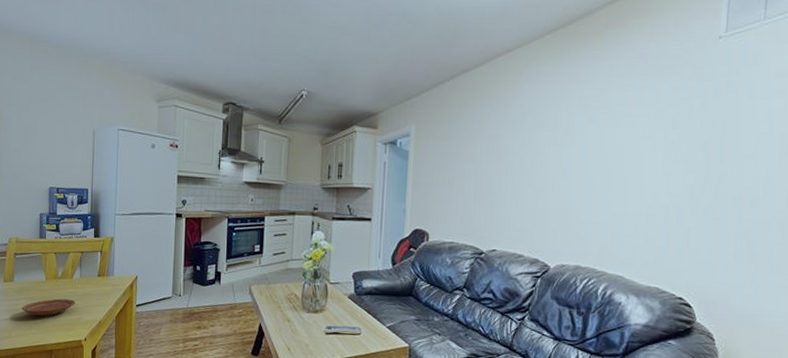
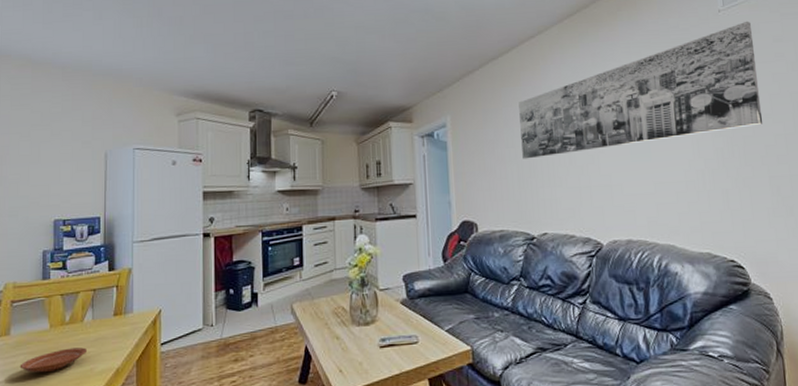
wall art: none [482,50,755,176] -> present [519,21,763,159]

